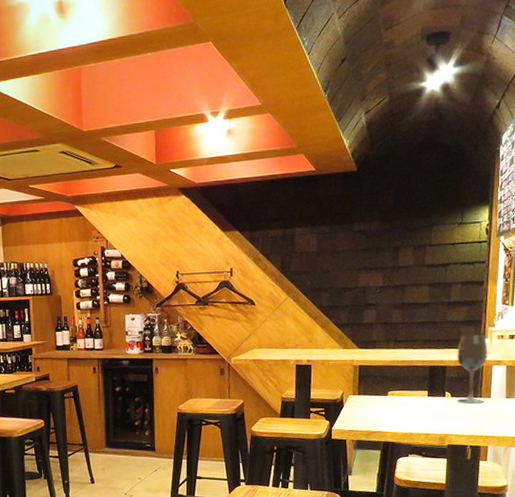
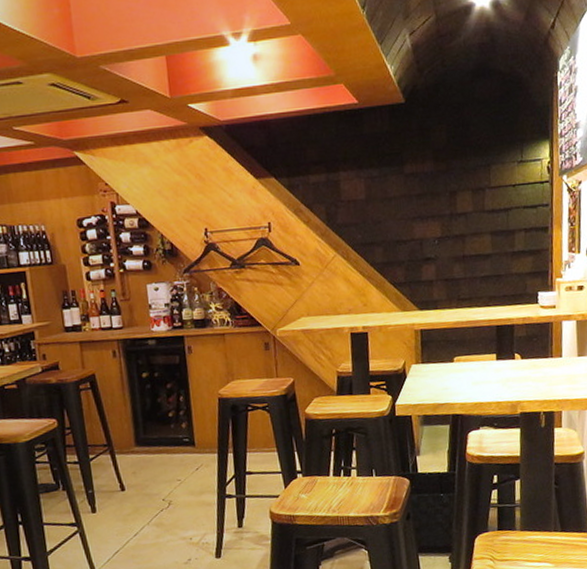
wine glass: present [457,334,488,405] -> none [524,286,557,366]

